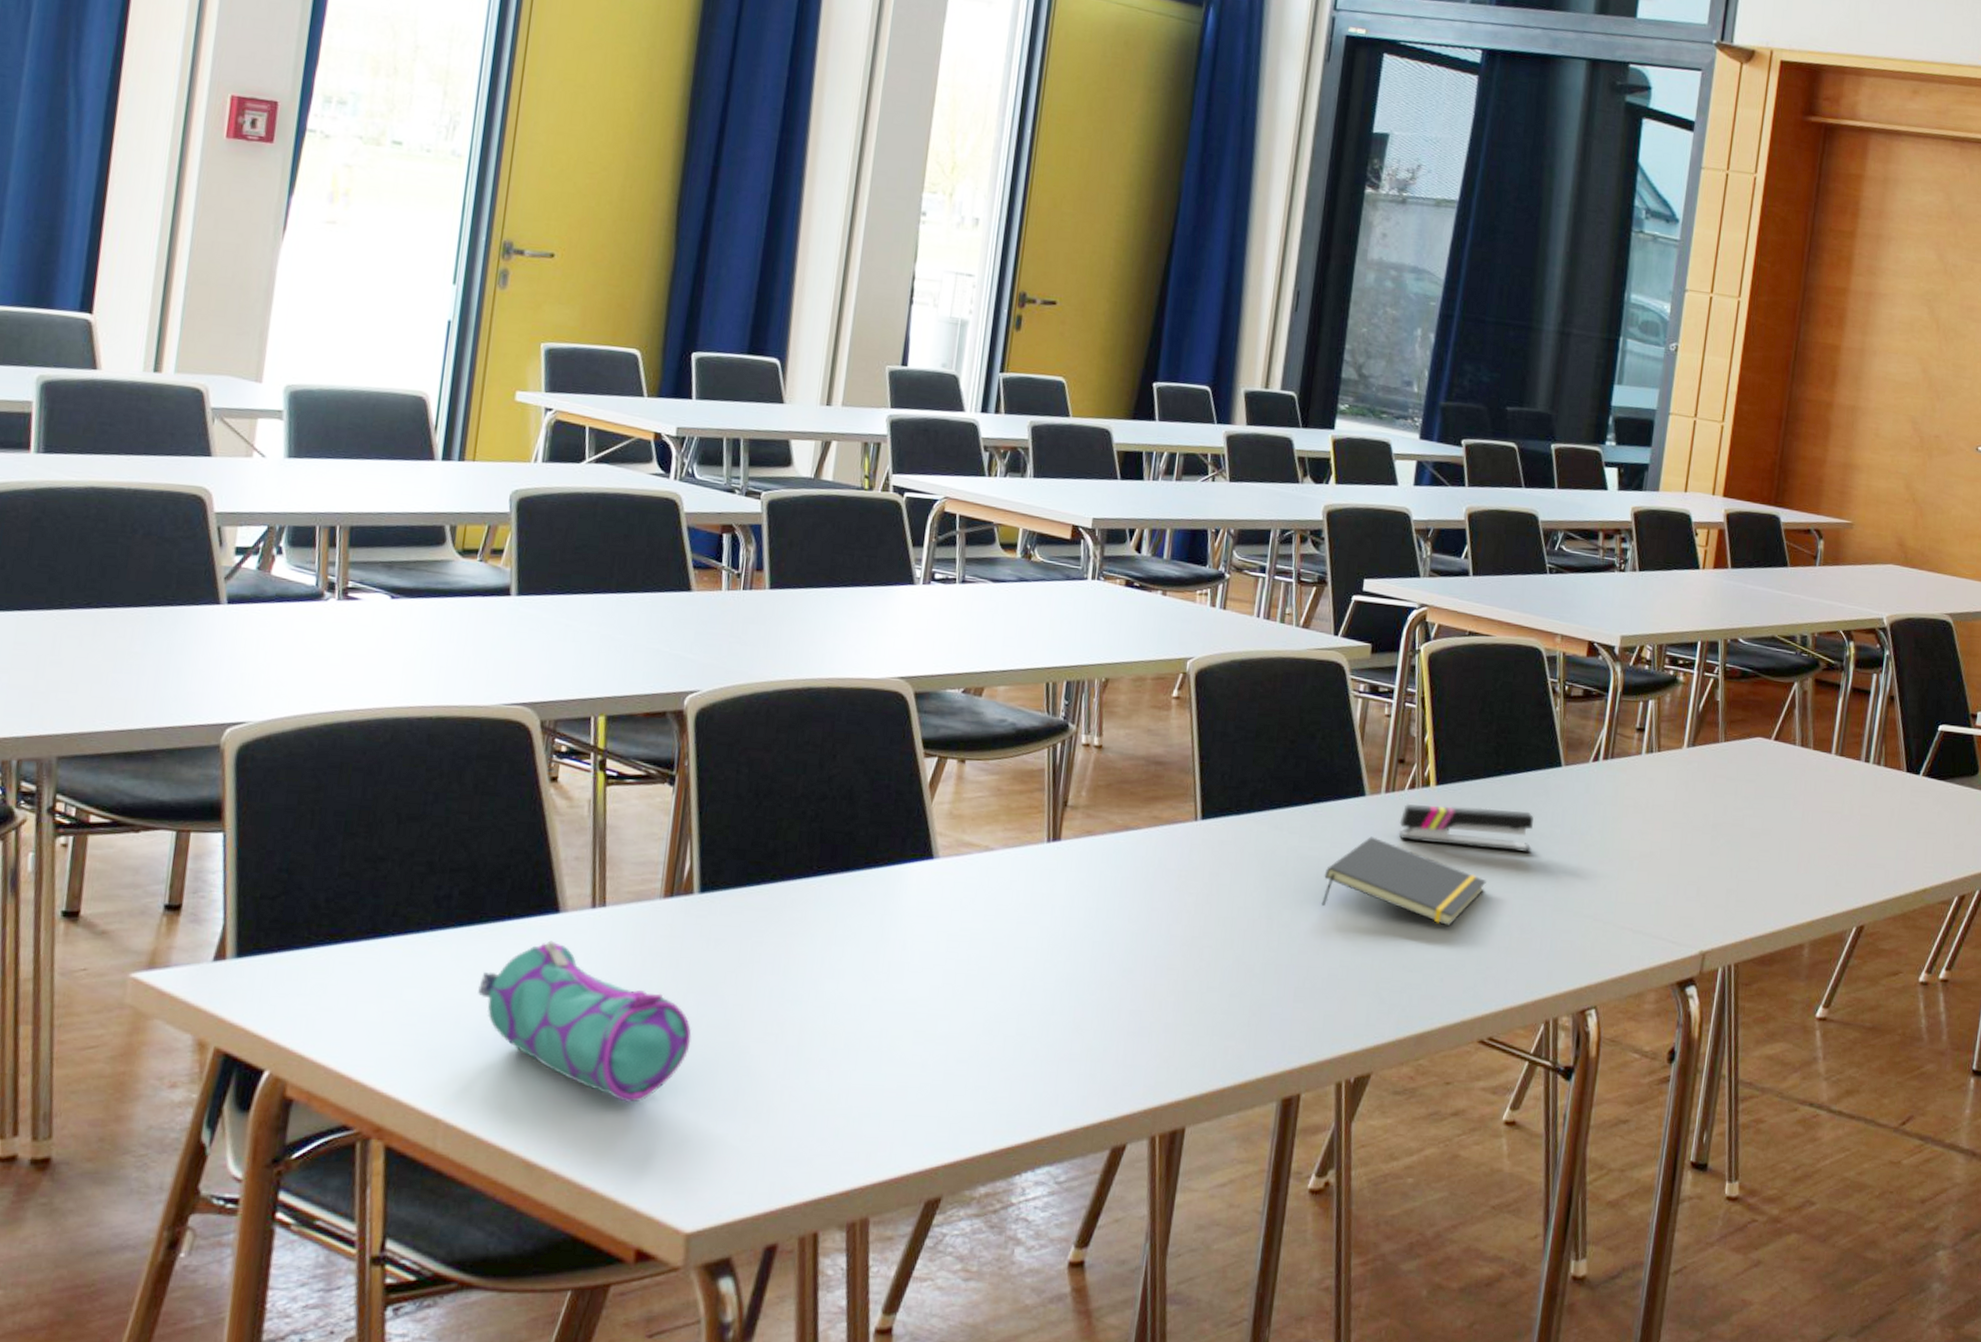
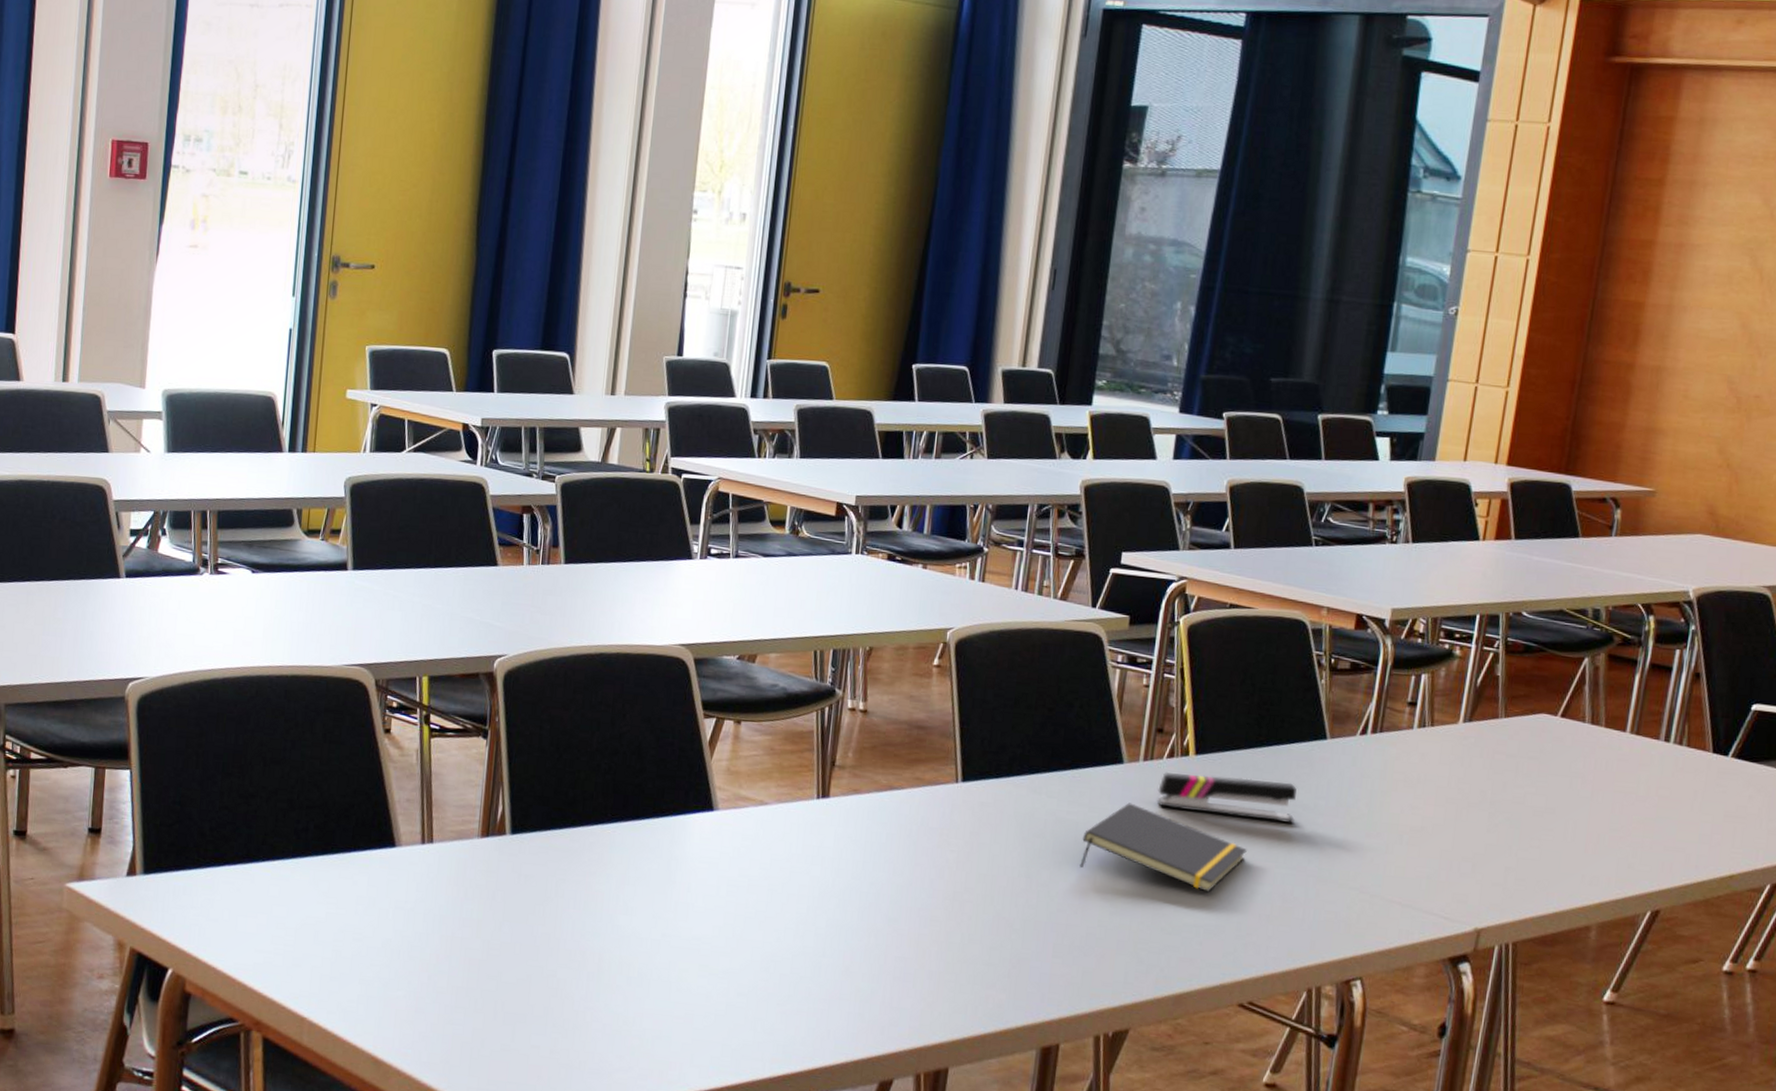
pencil case: present [478,940,692,1104] -> none [332,870,507,1015]

